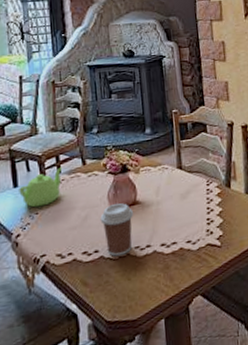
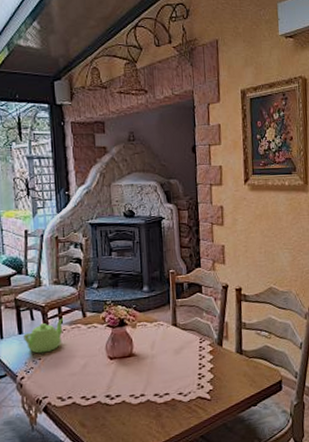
coffee cup: present [100,203,134,257] -> none [98,354,130,402]

